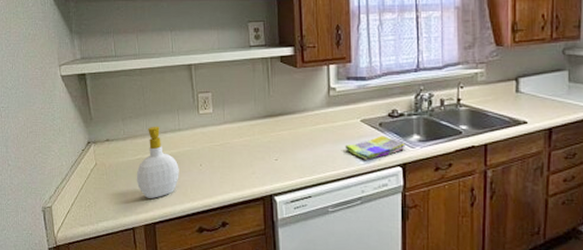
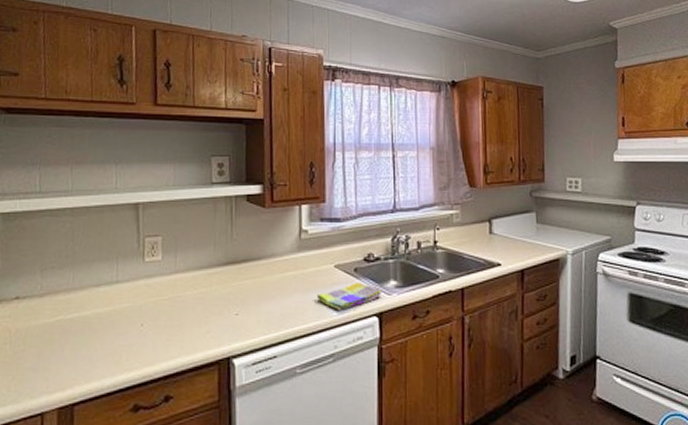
soap bottle: present [136,126,179,198] -> none [52,278,113,372]

